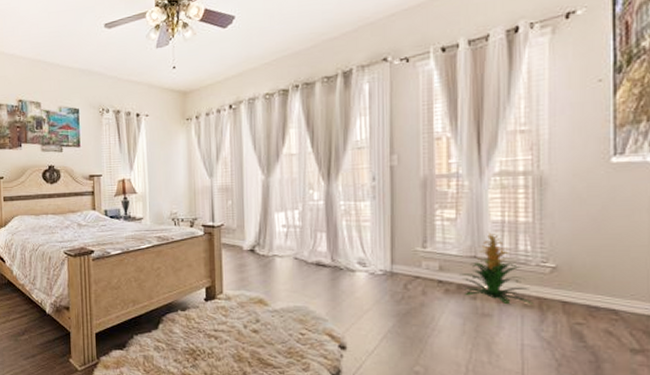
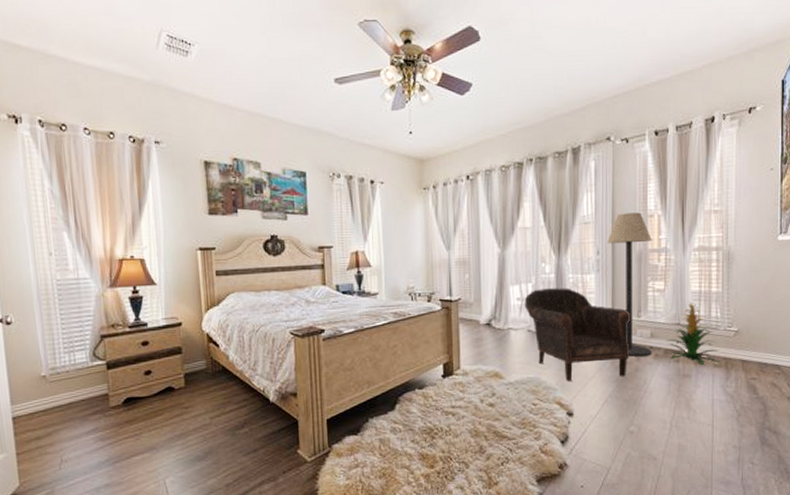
armchair: none [290,215,414,312] -> present [524,288,631,381]
floor lamp: none [384,135,440,290] -> present [606,212,653,357]

